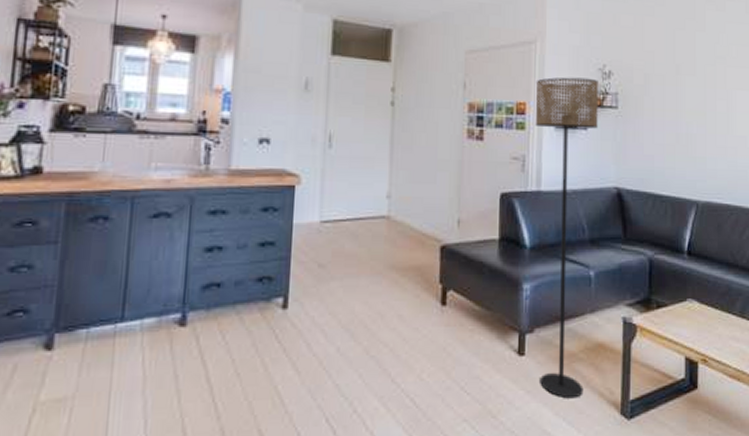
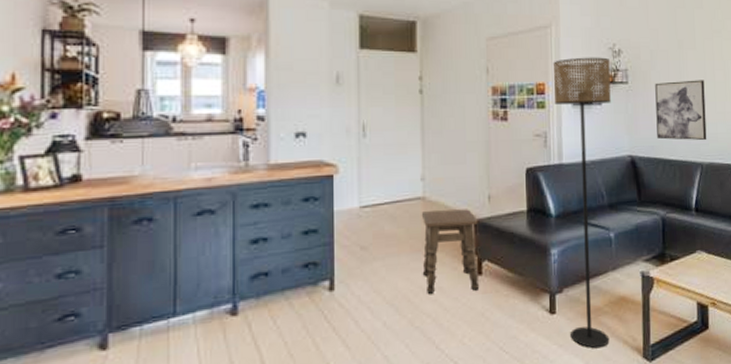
side table: none [382,232,445,322] -> present [421,209,480,294]
wall art: none [648,109,704,177] -> present [655,80,707,141]

